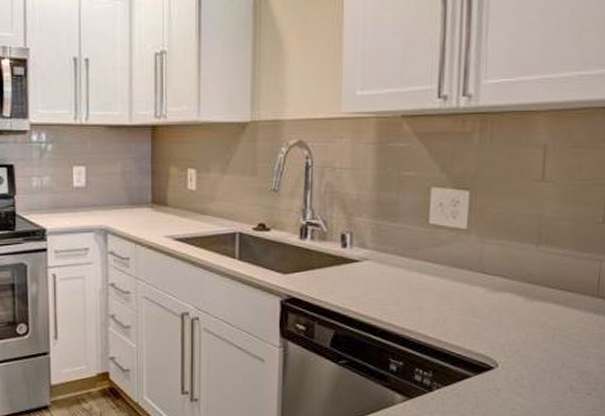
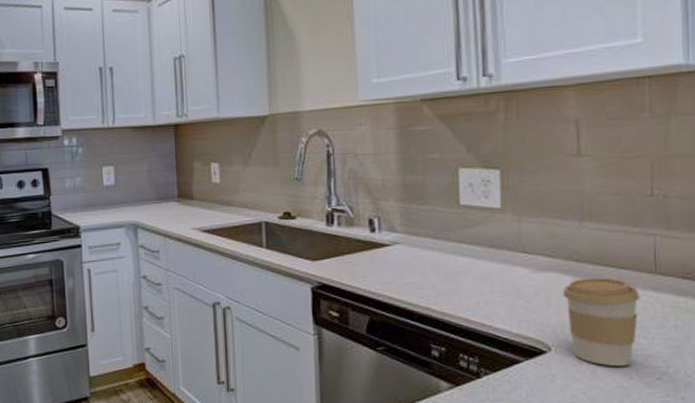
coffee cup: none [514,299,581,382] -> present [563,277,639,366]

